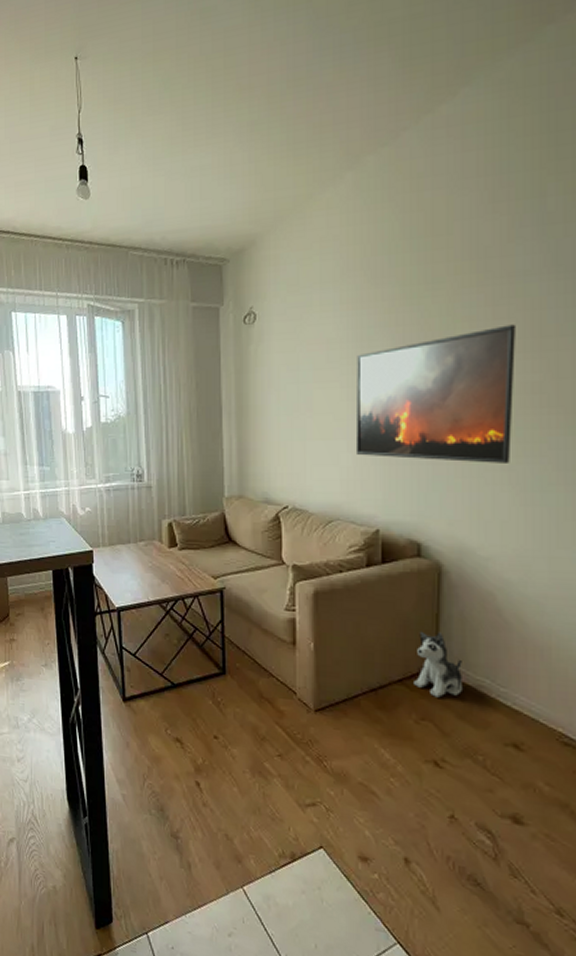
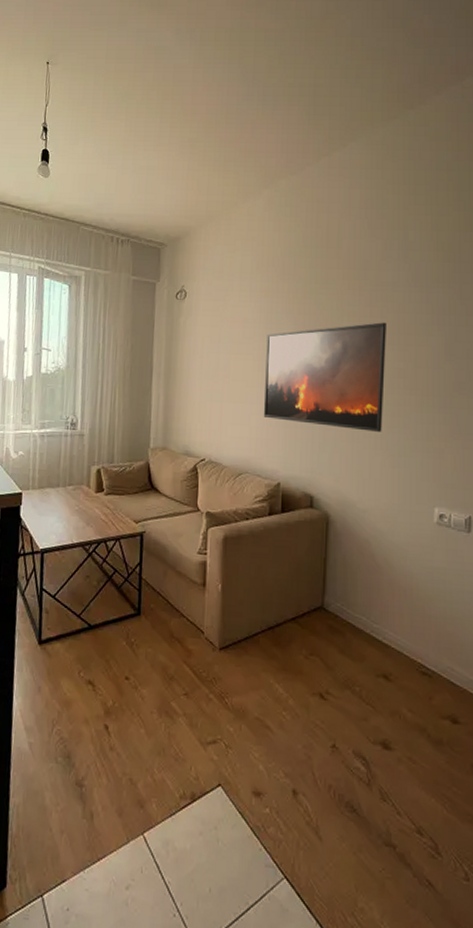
plush toy: present [414,631,462,698] -> none [305,573,344,634]

